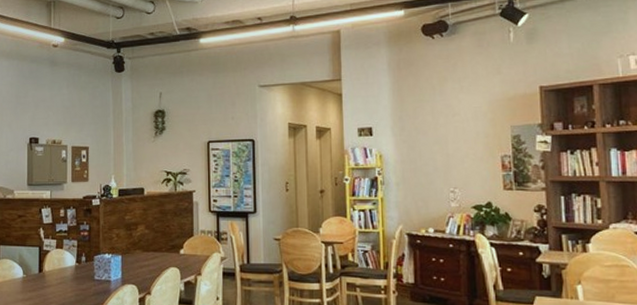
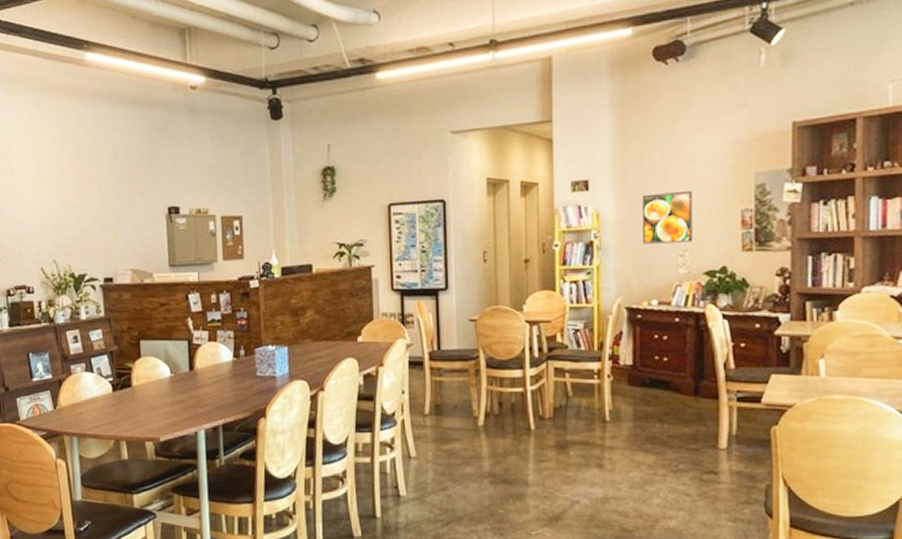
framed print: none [417,138,461,181] -> present [641,190,692,244]

